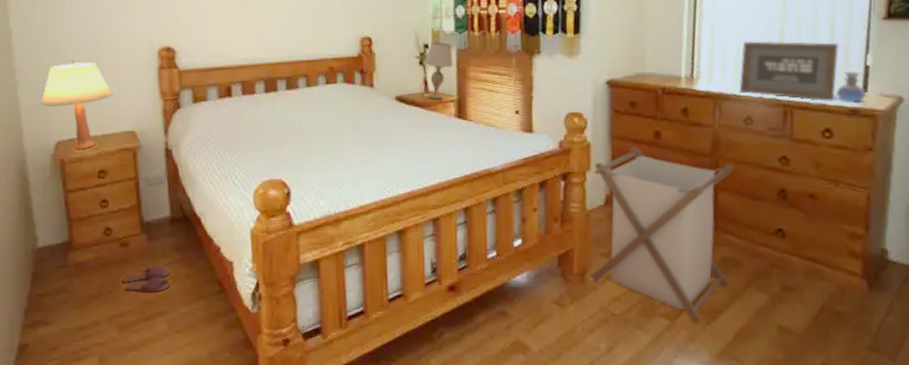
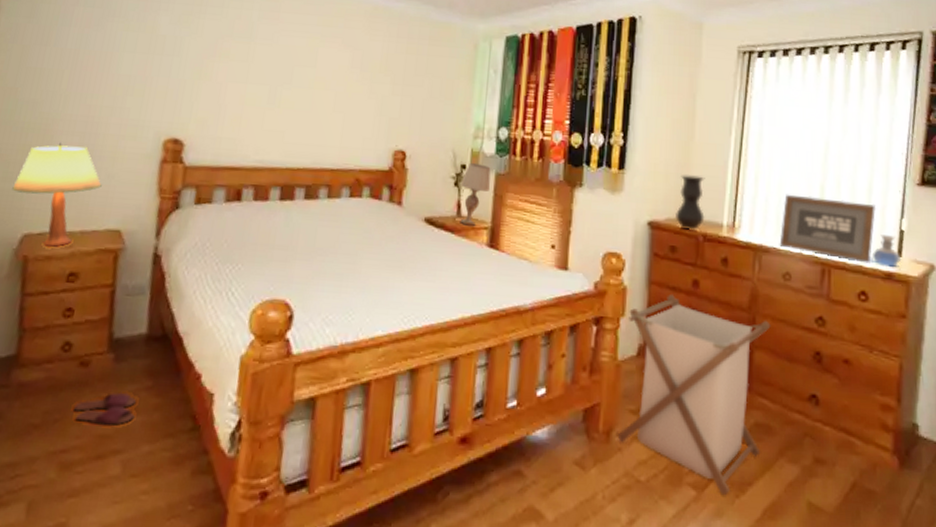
vase: none [633,32,662,86] -> present [676,174,705,231]

